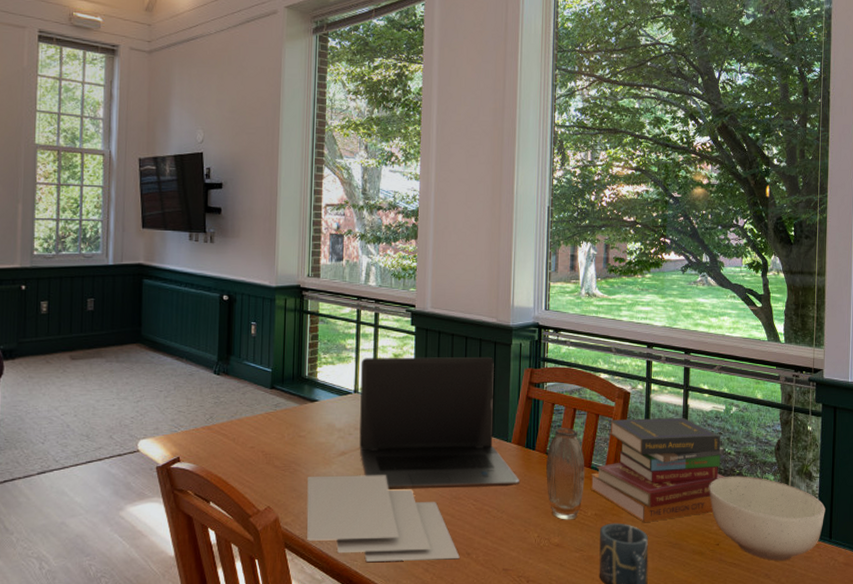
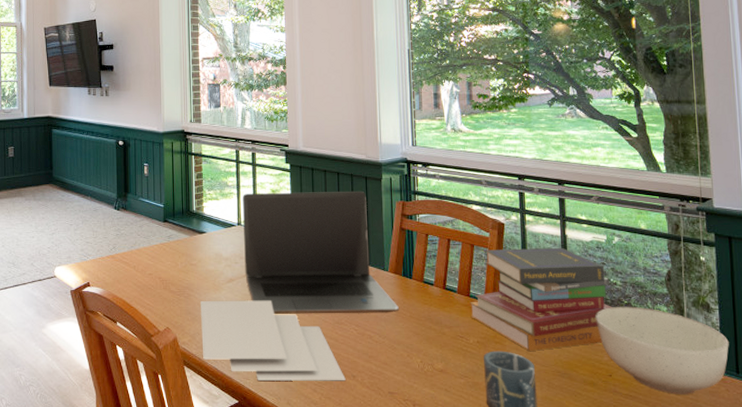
vase: present [546,428,585,520] -> none [424,258,464,347]

